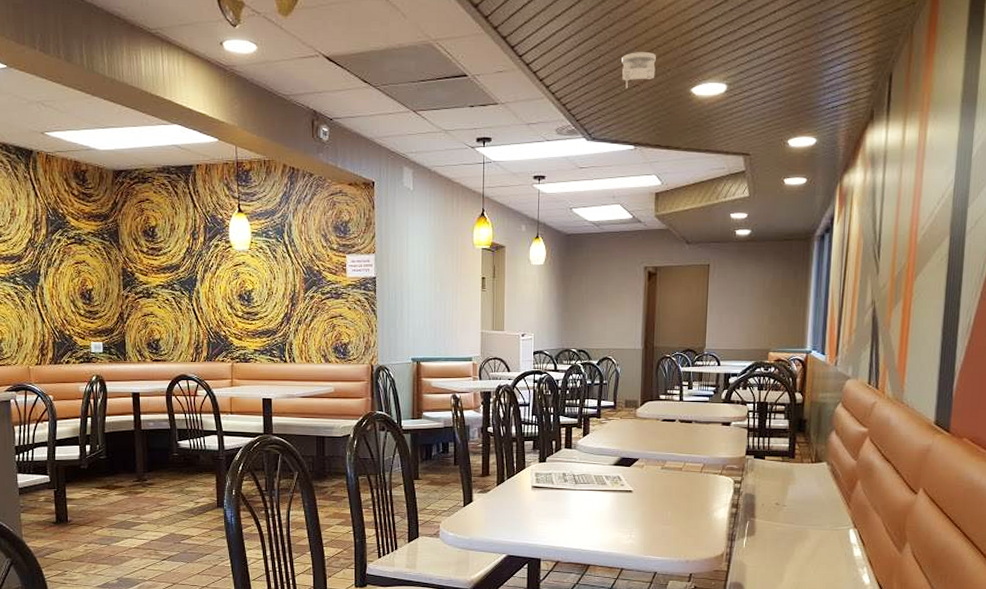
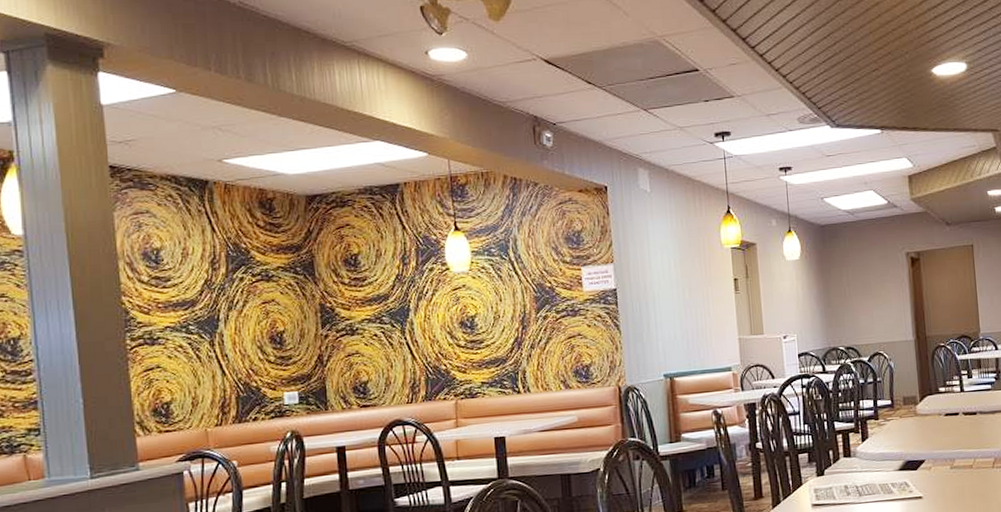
smoke detector: present [621,52,656,88] -> none [858,36,894,73]

